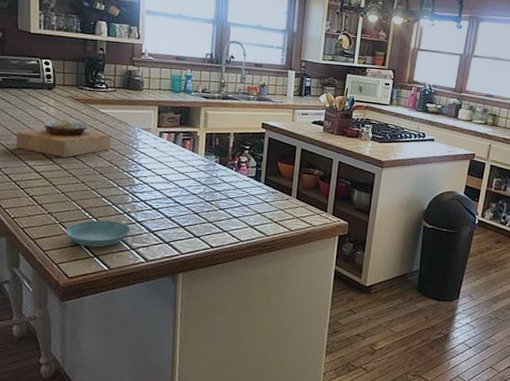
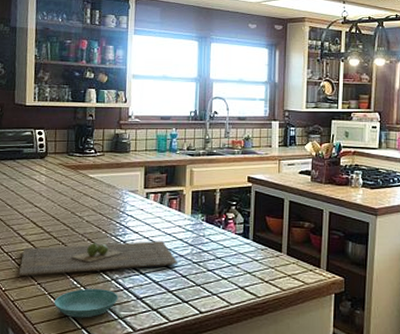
bowl: present [15,119,112,158] -> none [9,187,100,225]
cutting board: none [27,176,191,206] -> present [18,241,178,277]

